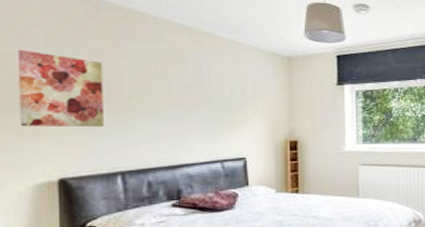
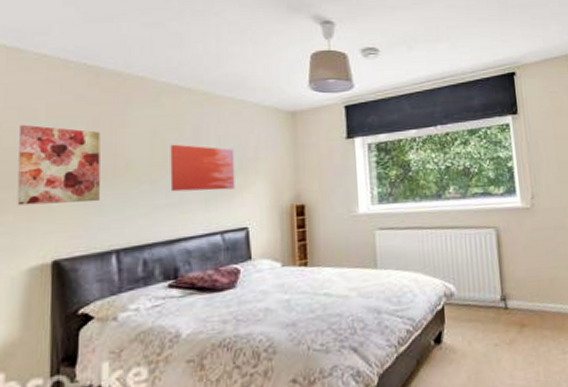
wall art: none [172,79,234,124] -> present [170,144,235,192]

